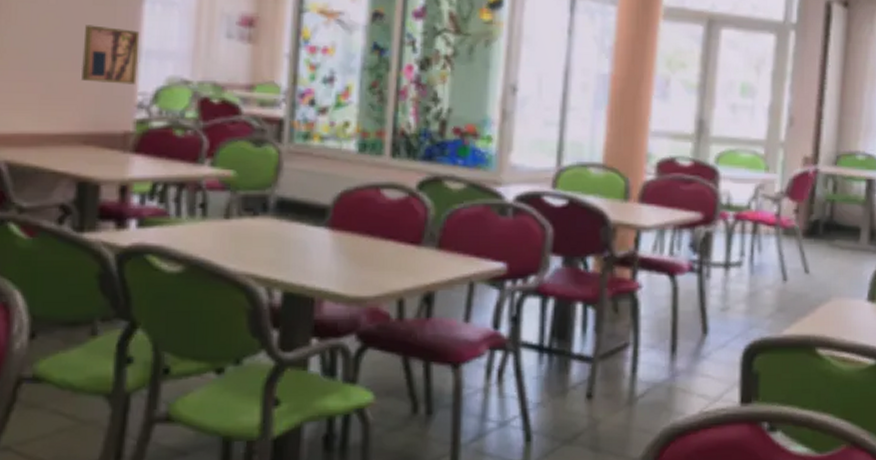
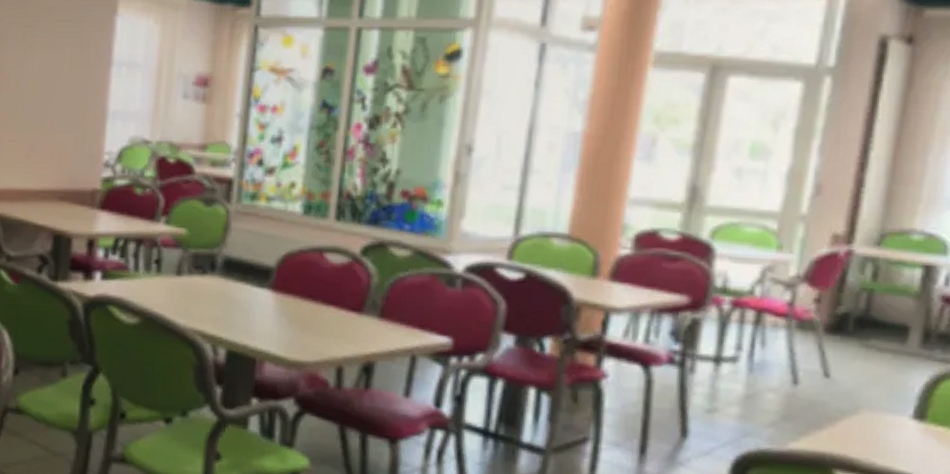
wall art: present [80,25,140,85] -> none [58,88,108,144]

